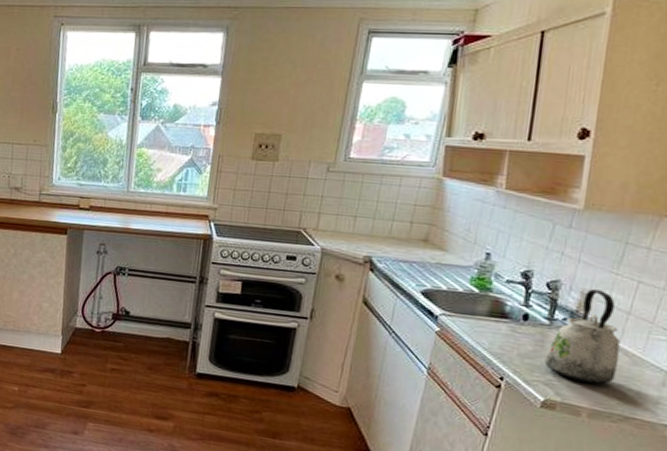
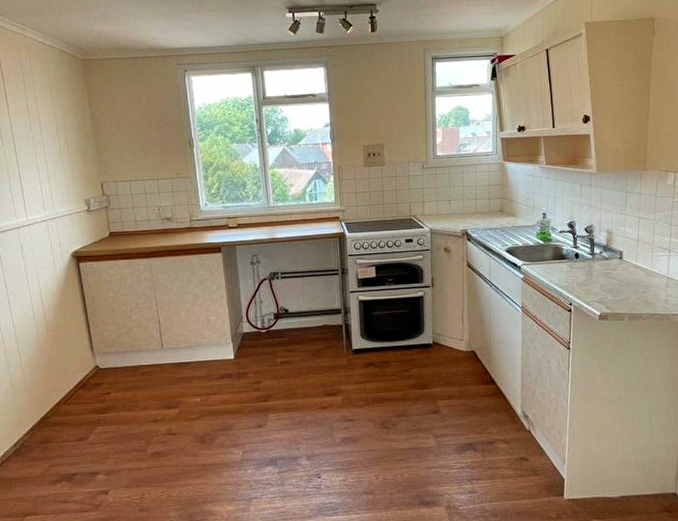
kettle: present [544,289,621,384] -> none [594,227,639,295]

